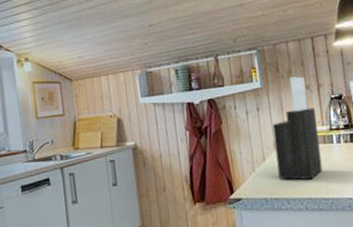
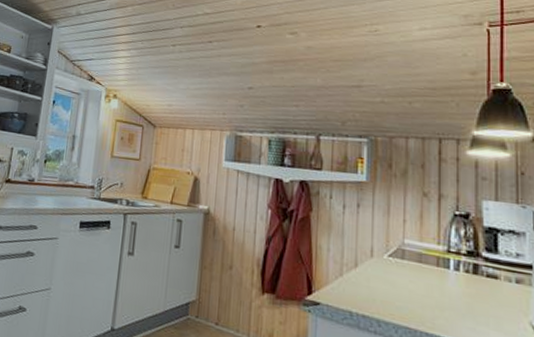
knife block: present [272,76,323,180] -> none [371,178,431,306]

